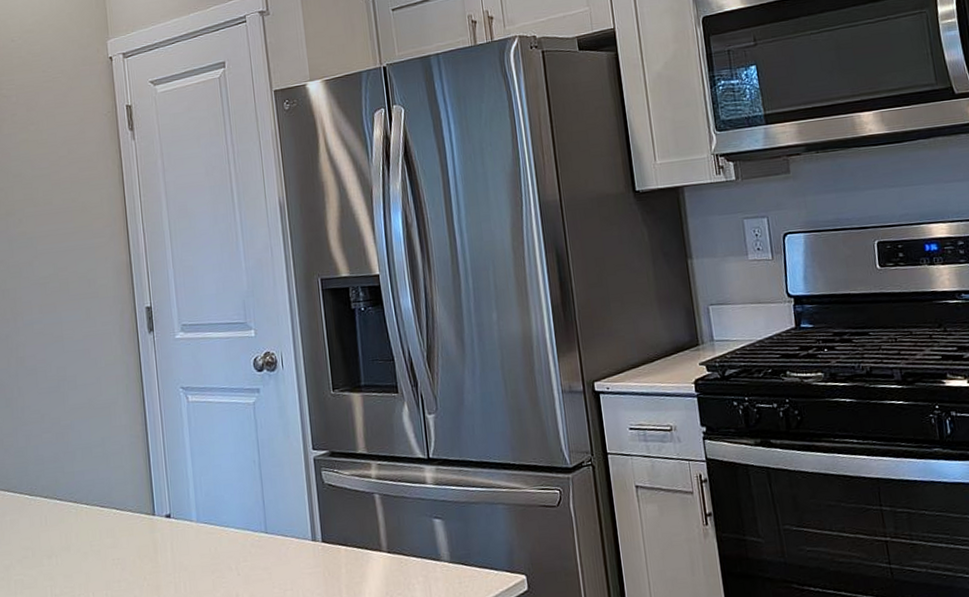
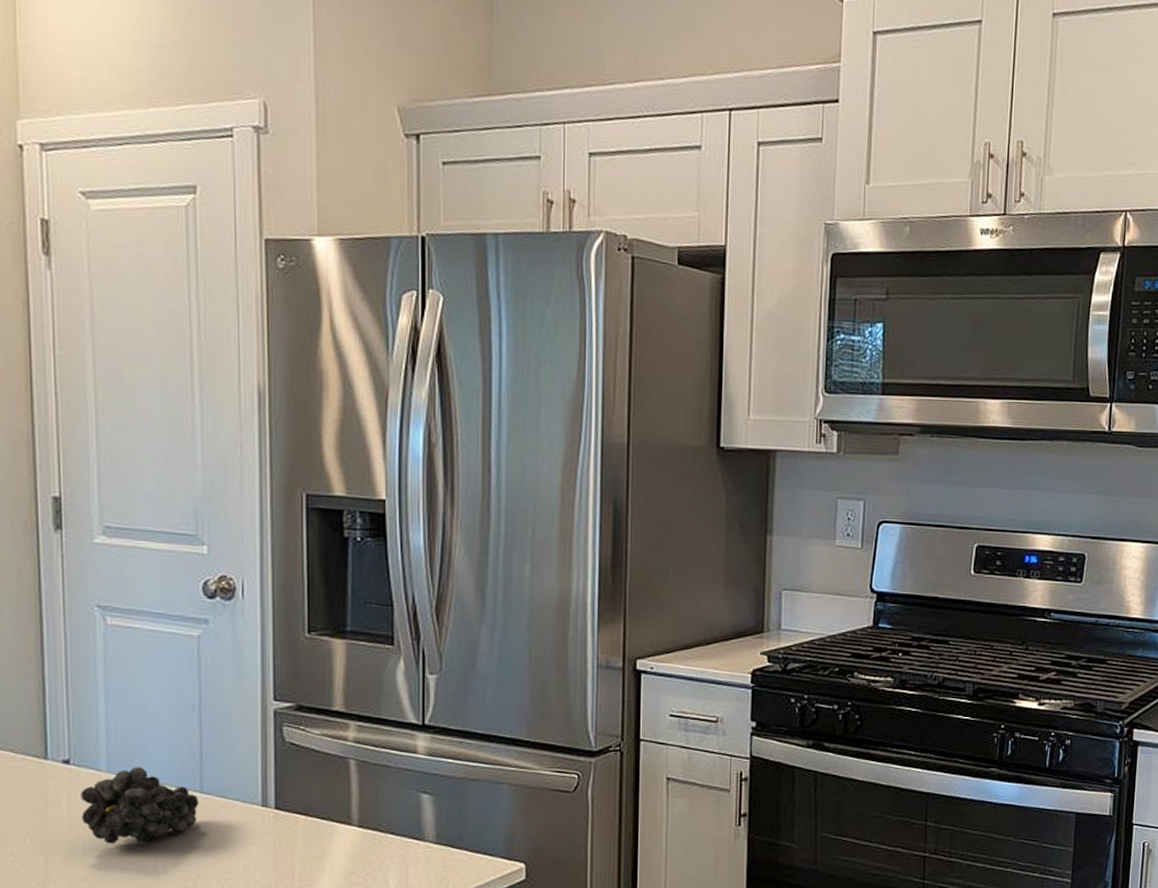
fruit: none [180,515,265,583] -> present [81,767,198,844]

